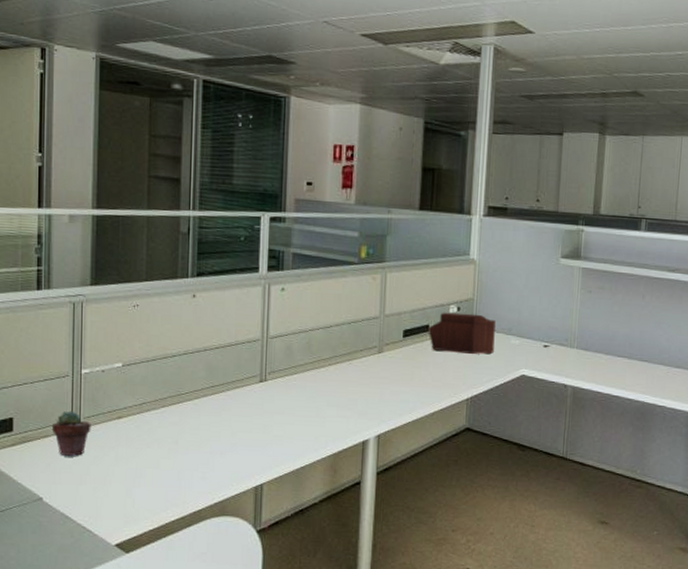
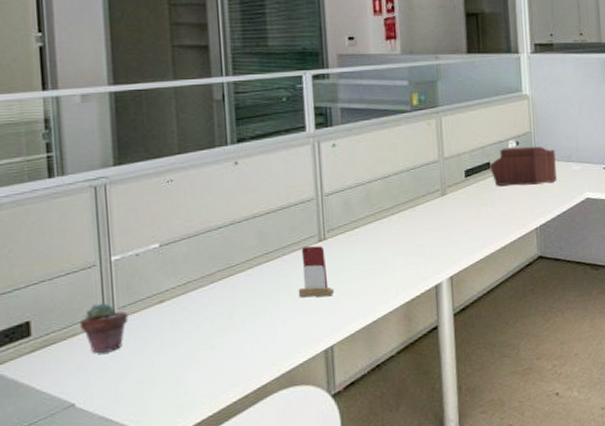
smartphone: none [237,384,269,437] -> present [298,246,335,298]

